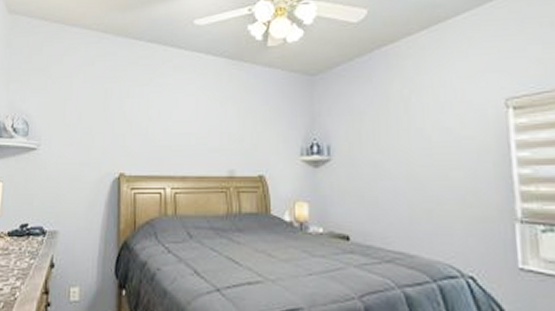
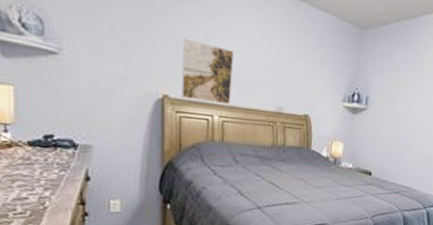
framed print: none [136,117,182,175] -> present [181,38,234,105]

